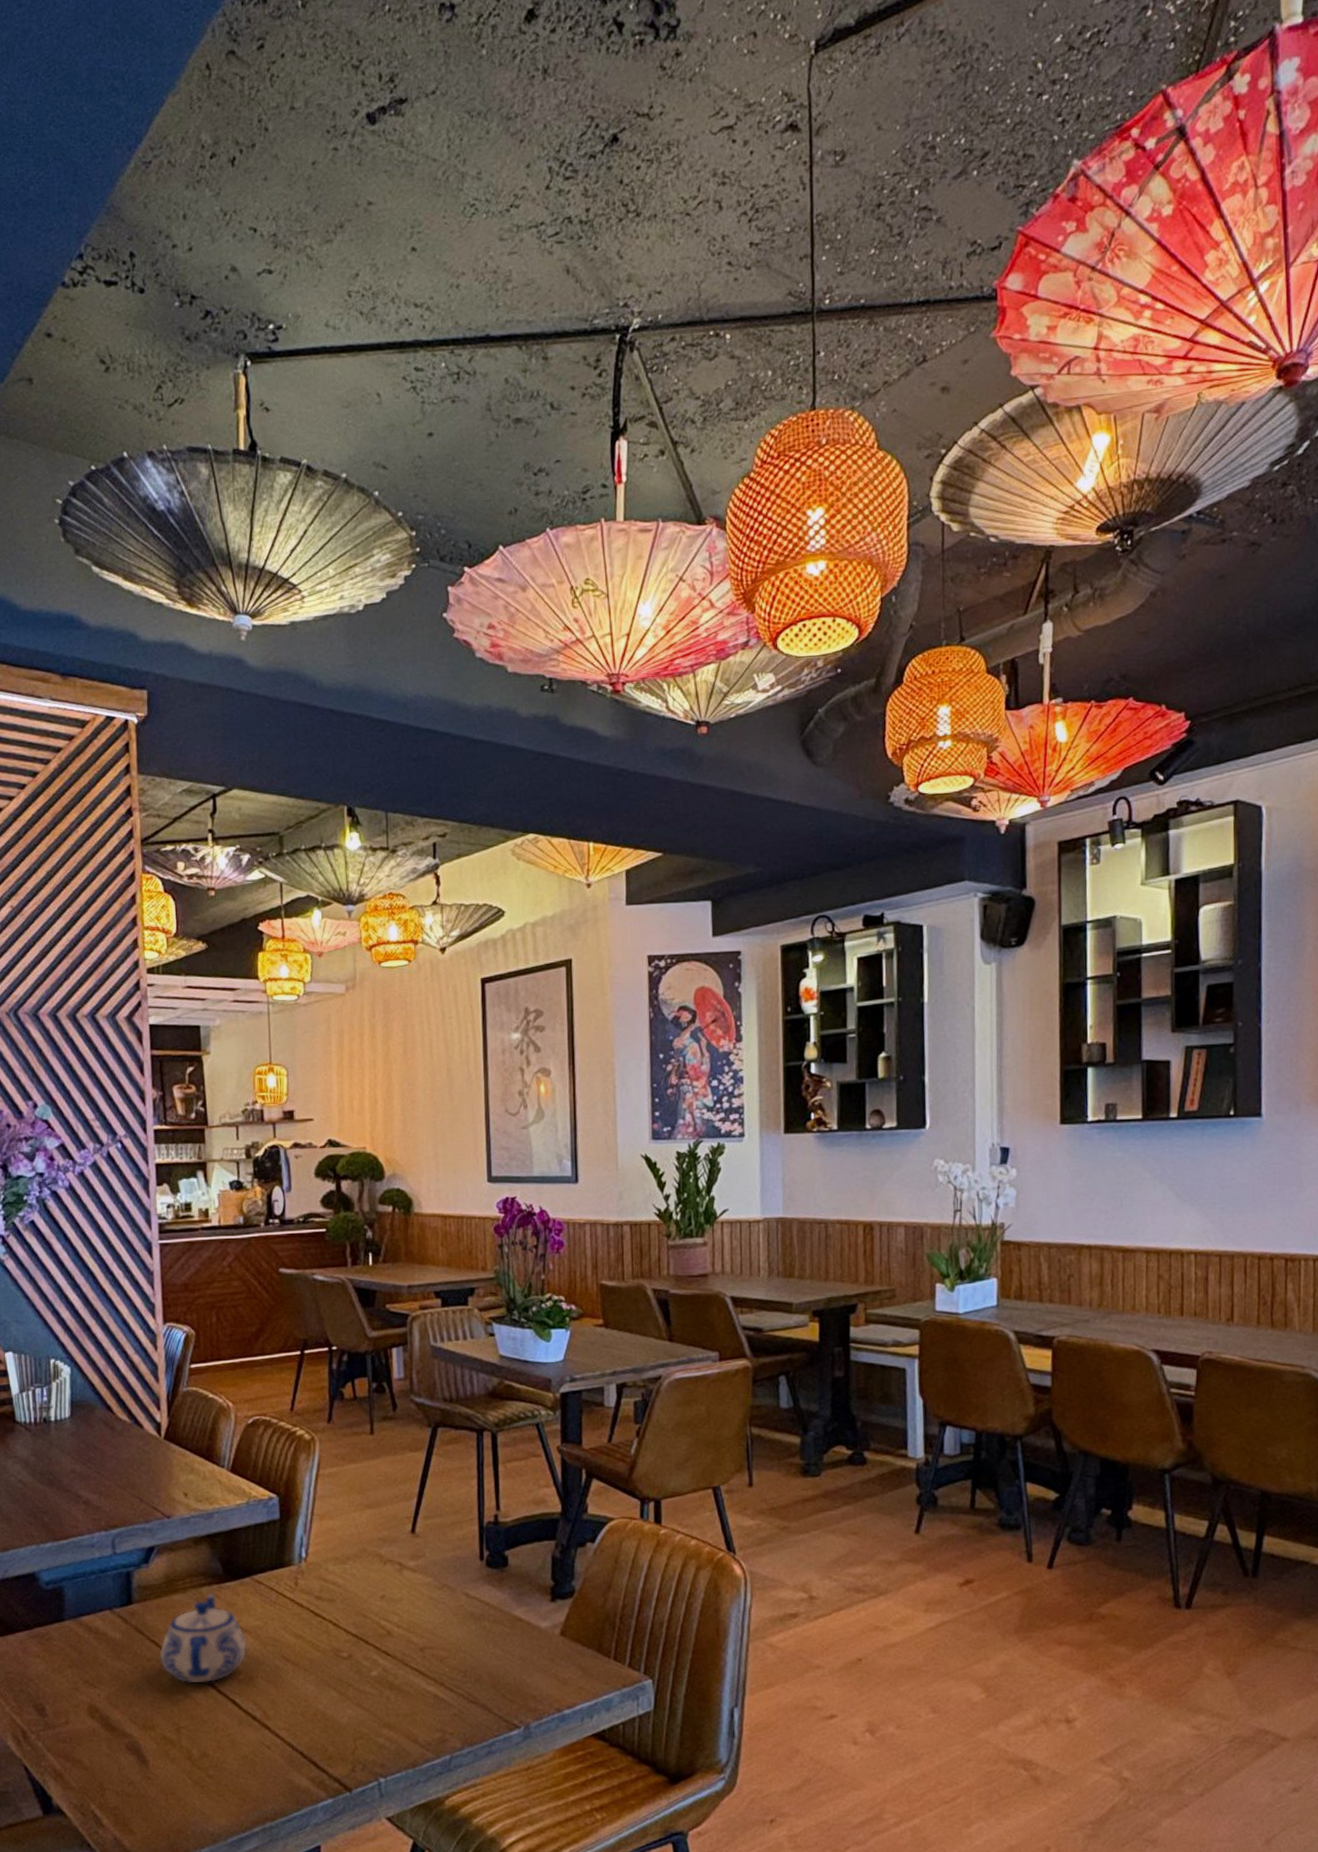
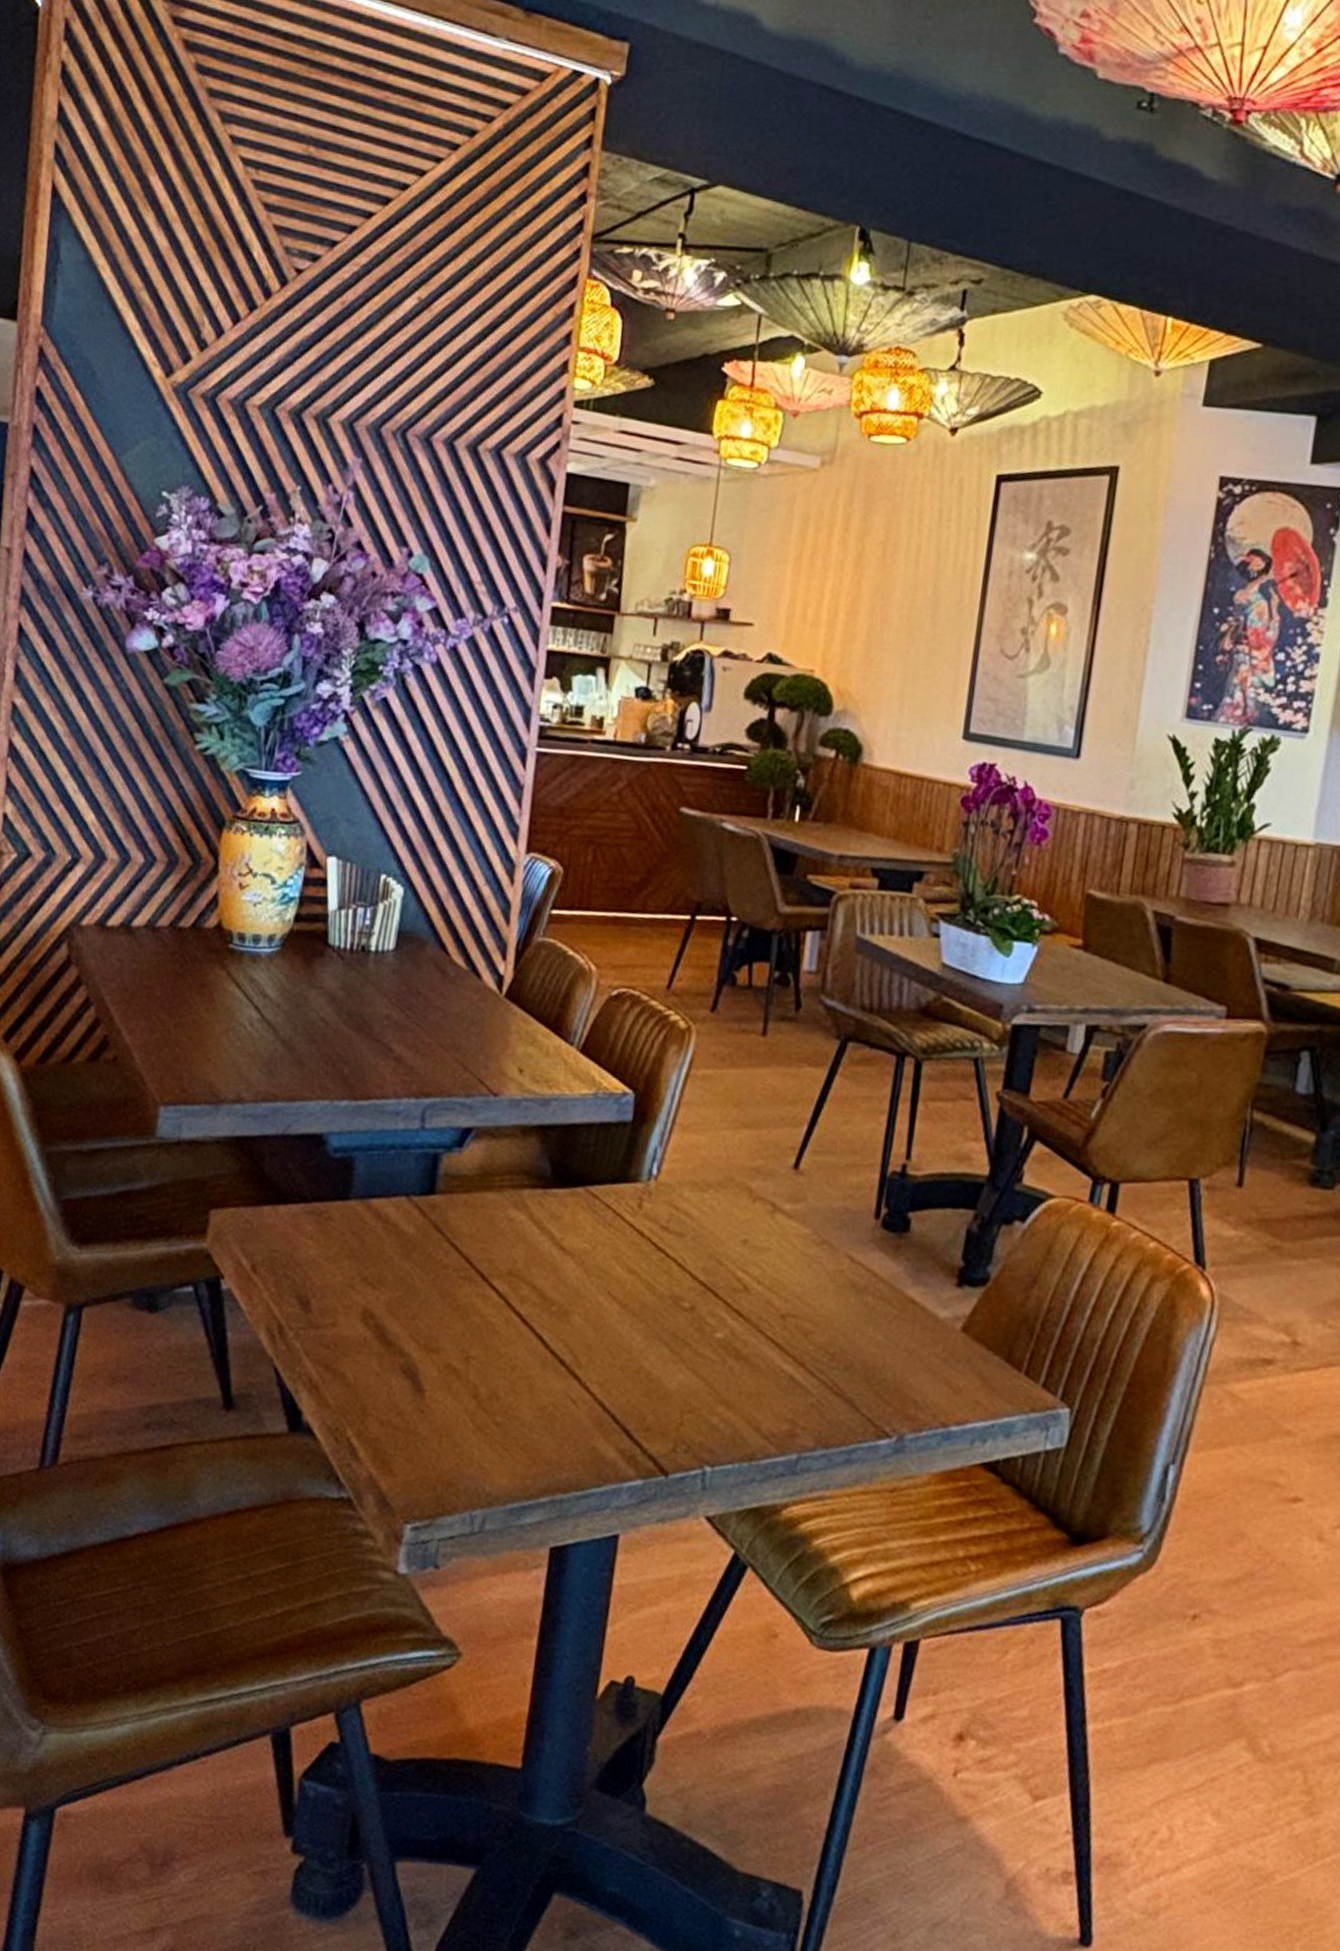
teapot: present [159,1592,248,1684] -> none [457,1196,568,1309]

